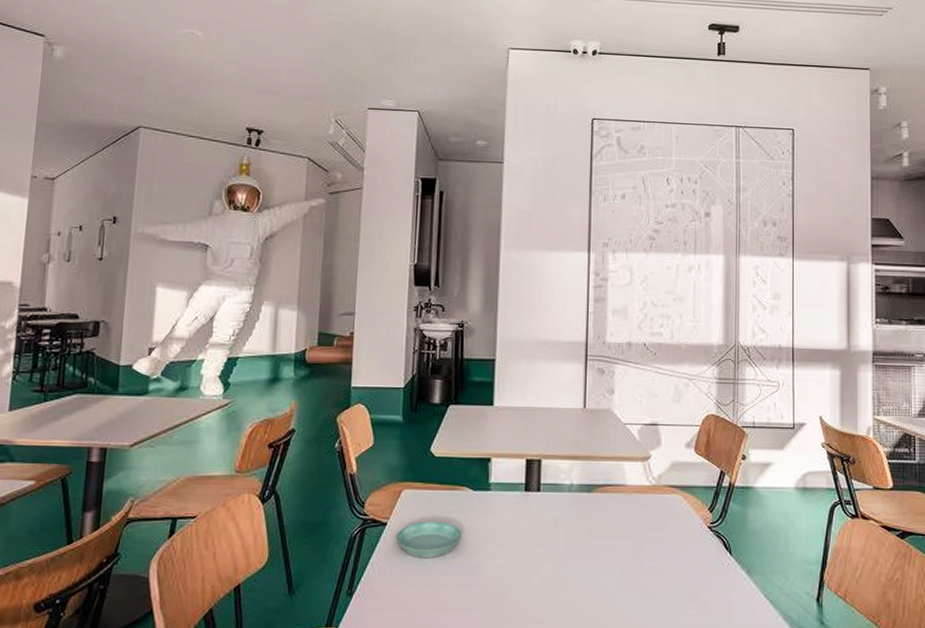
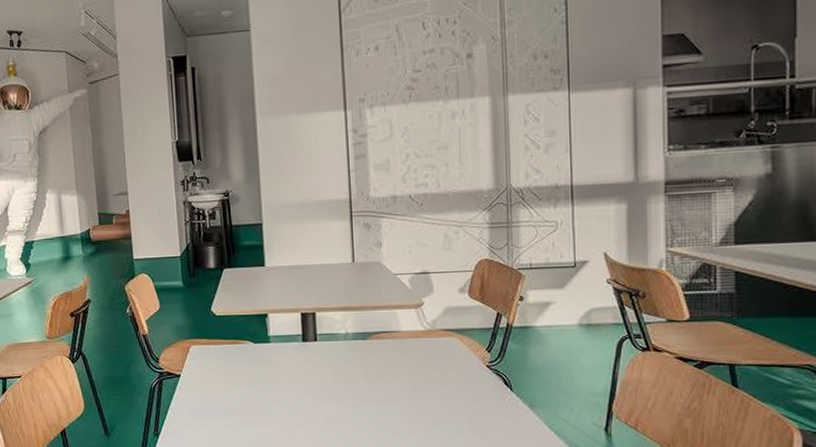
saucer: present [395,521,462,557] -> none [189,372,249,403]

